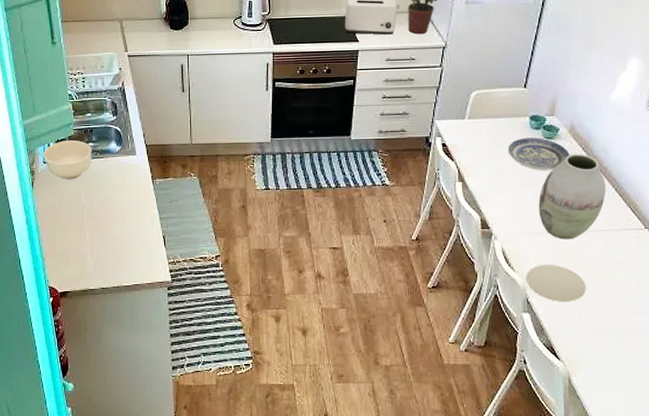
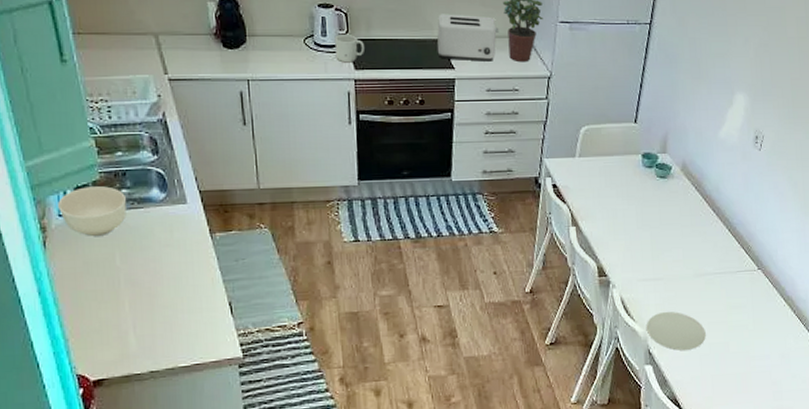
mug: none [258,14,282,39] -> present [334,33,364,63]
plate: present [507,138,570,171] -> none [621,177,684,213]
vase: present [538,153,606,240] -> none [655,193,721,285]

